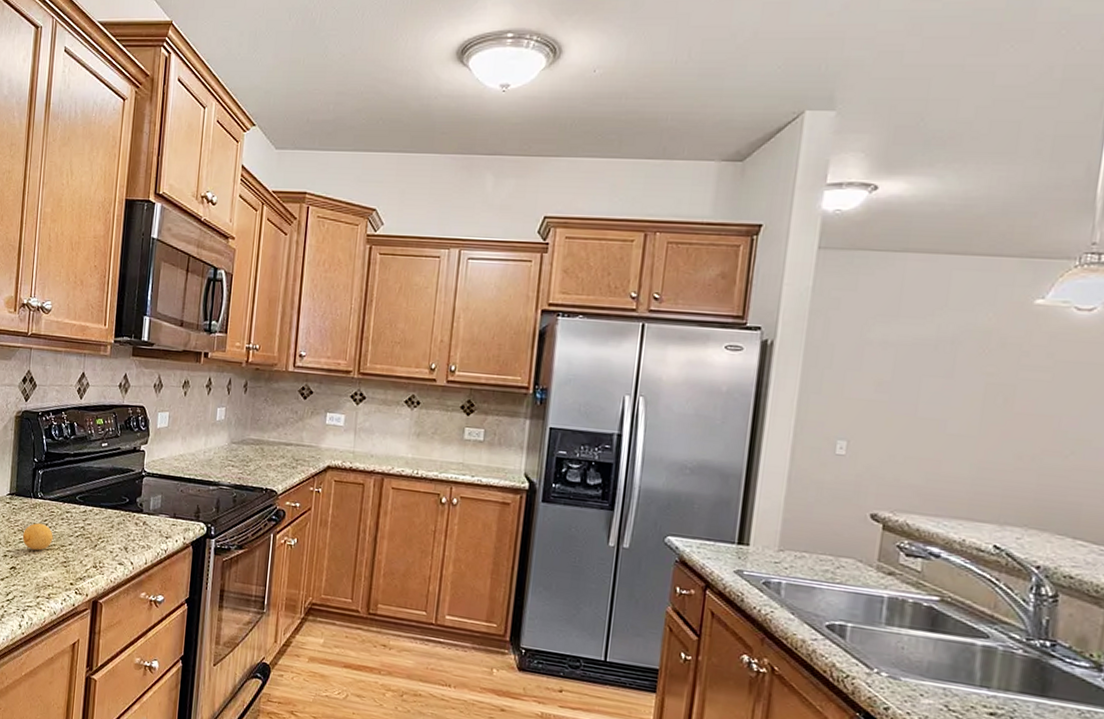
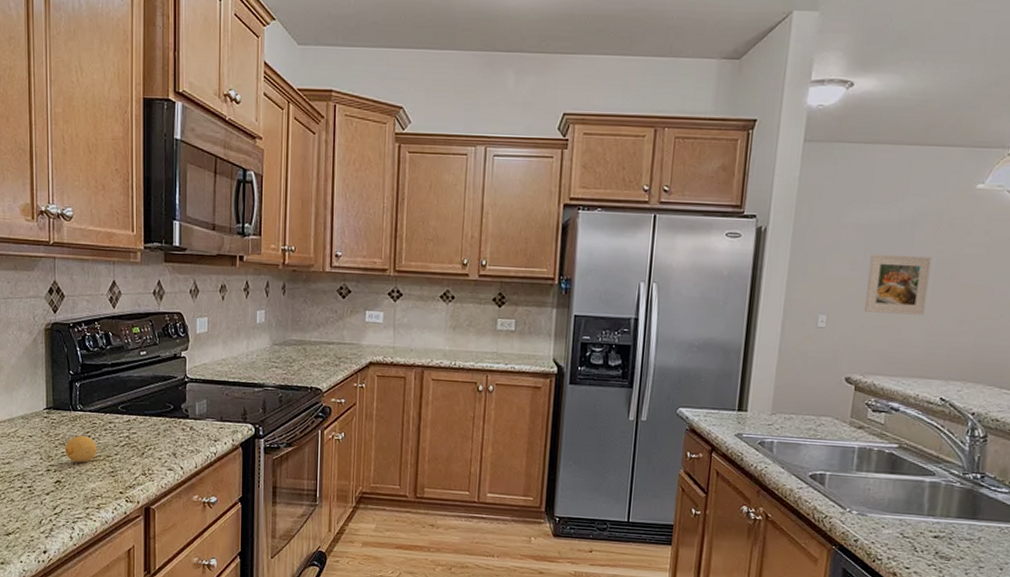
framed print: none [893,374,979,447] -> present [863,253,932,315]

